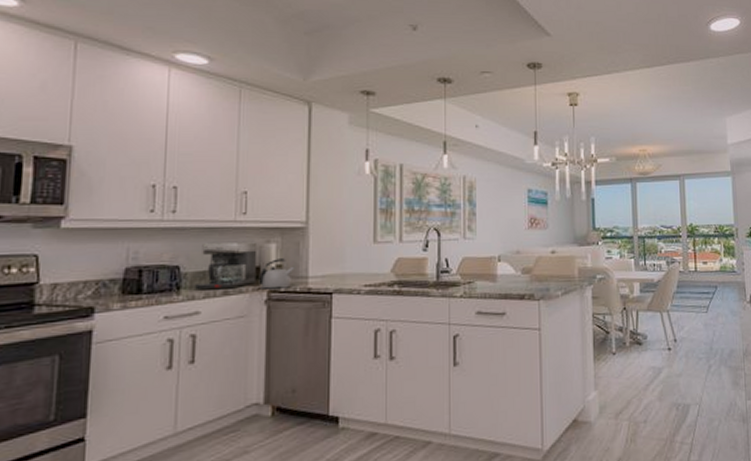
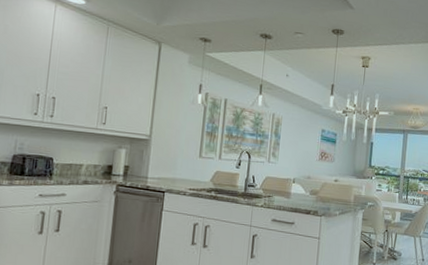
coffee maker: present [195,240,258,291] -> none [63,142,112,180]
kettle: present [258,258,296,289] -> none [110,161,139,184]

